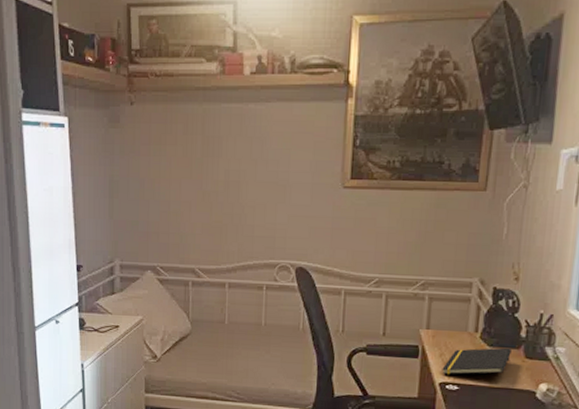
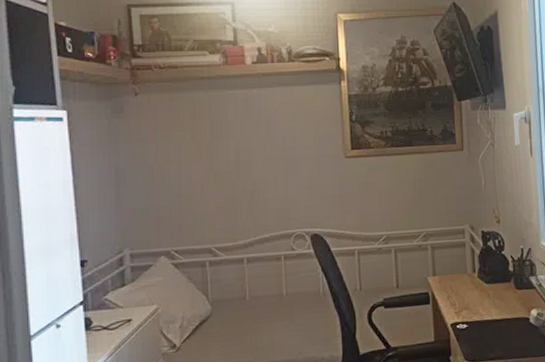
notepad: present [442,347,511,375] -> none [451,282,505,316]

